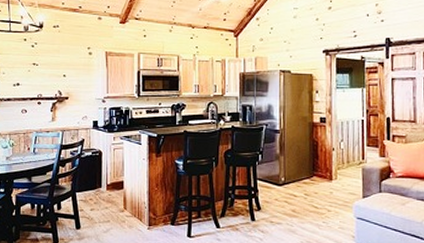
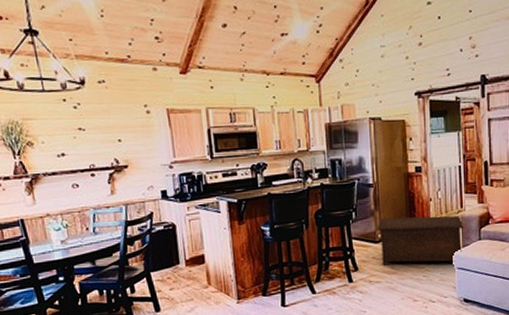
cabinet: none [281,163,365,211] -> present [377,215,464,266]

